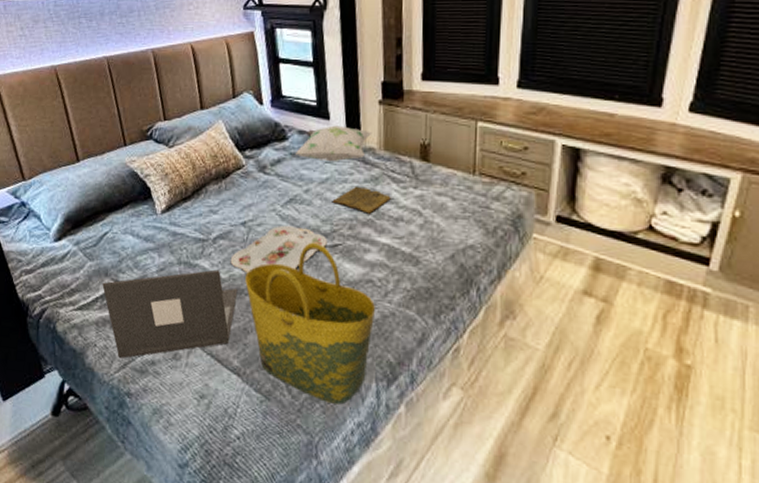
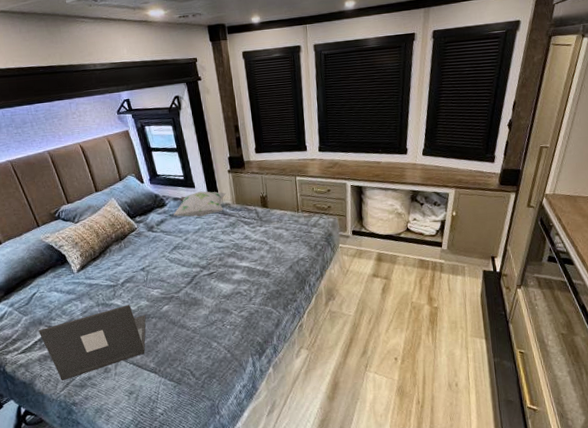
serving tray: present [230,225,327,274] -> none [136,265,206,303]
tote bag: present [245,242,375,405] -> none [150,273,245,377]
book: present [332,186,392,214] -> none [205,231,246,249]

